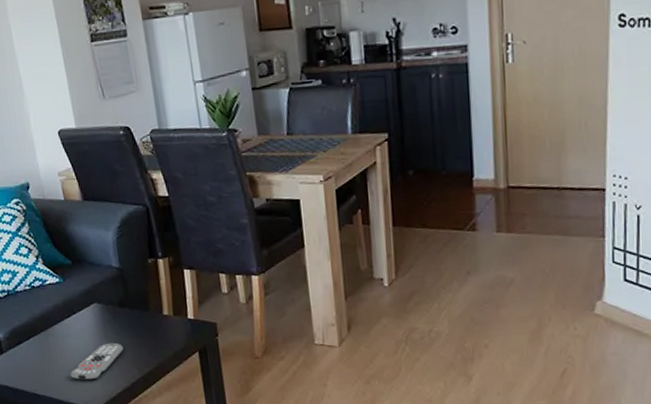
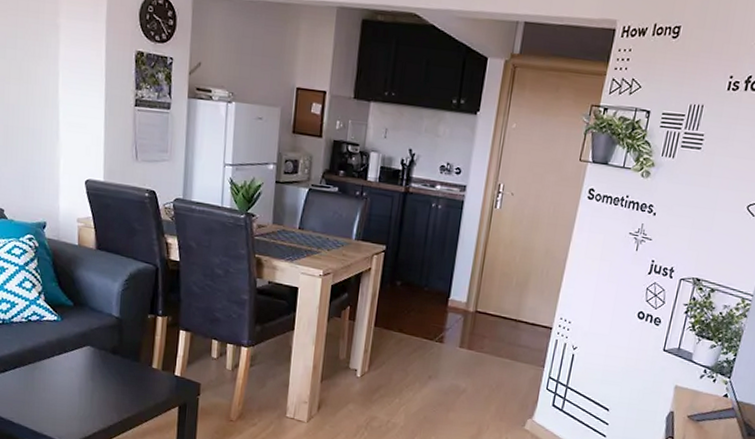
remote control: present [70,342,123,381] -> none [49,384,107,418]

